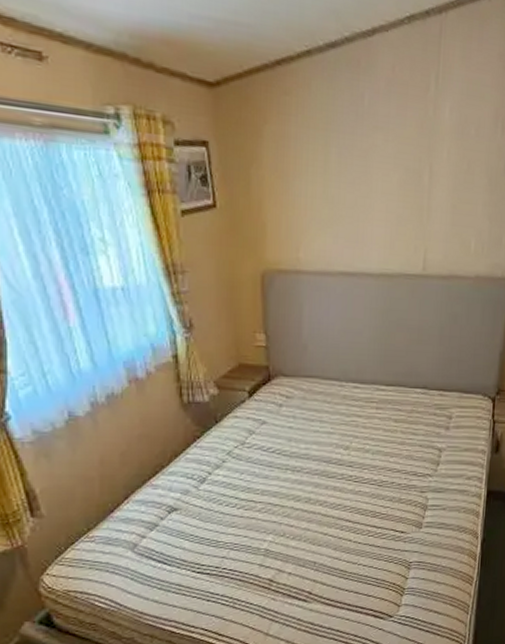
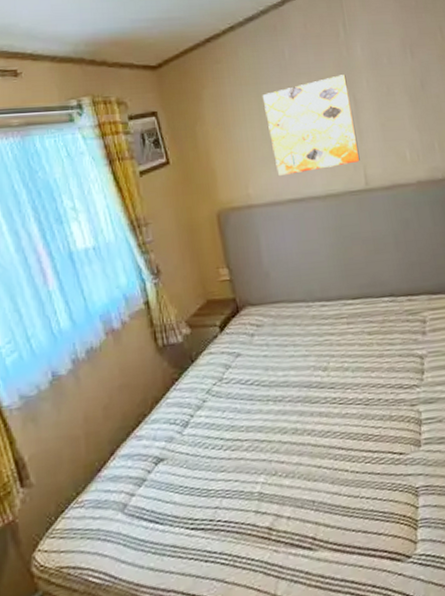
wall art: none [330,138,427,244] -> present [262,75,360,175]

